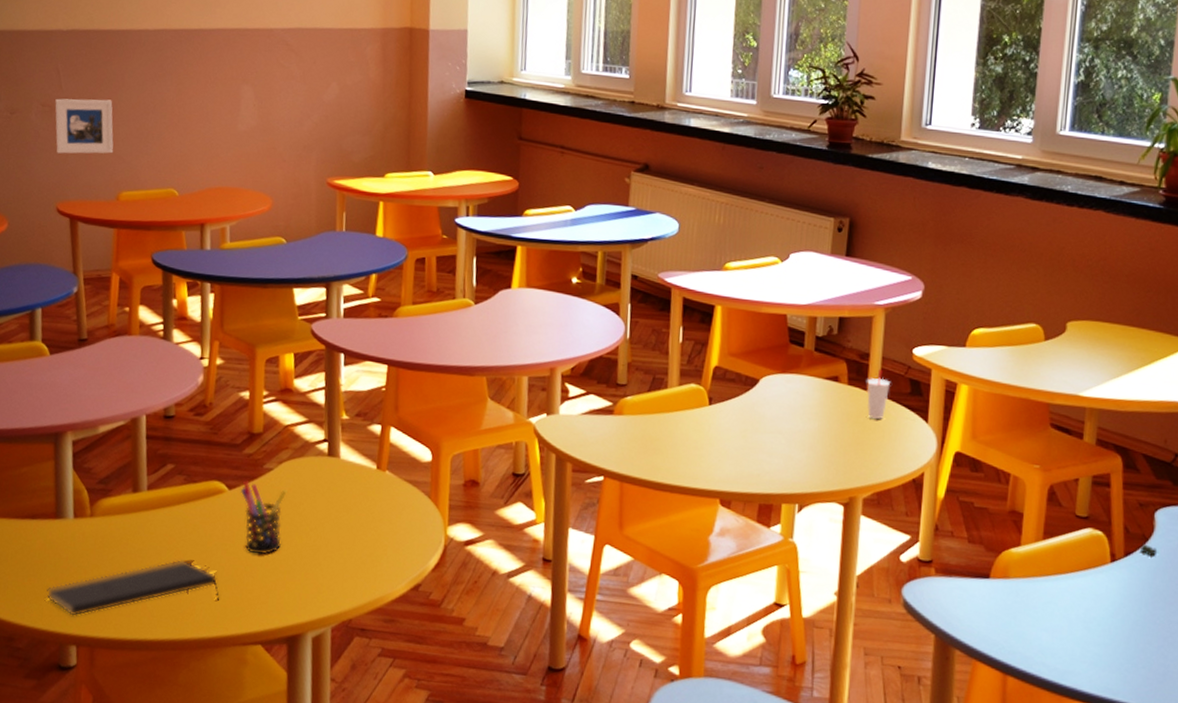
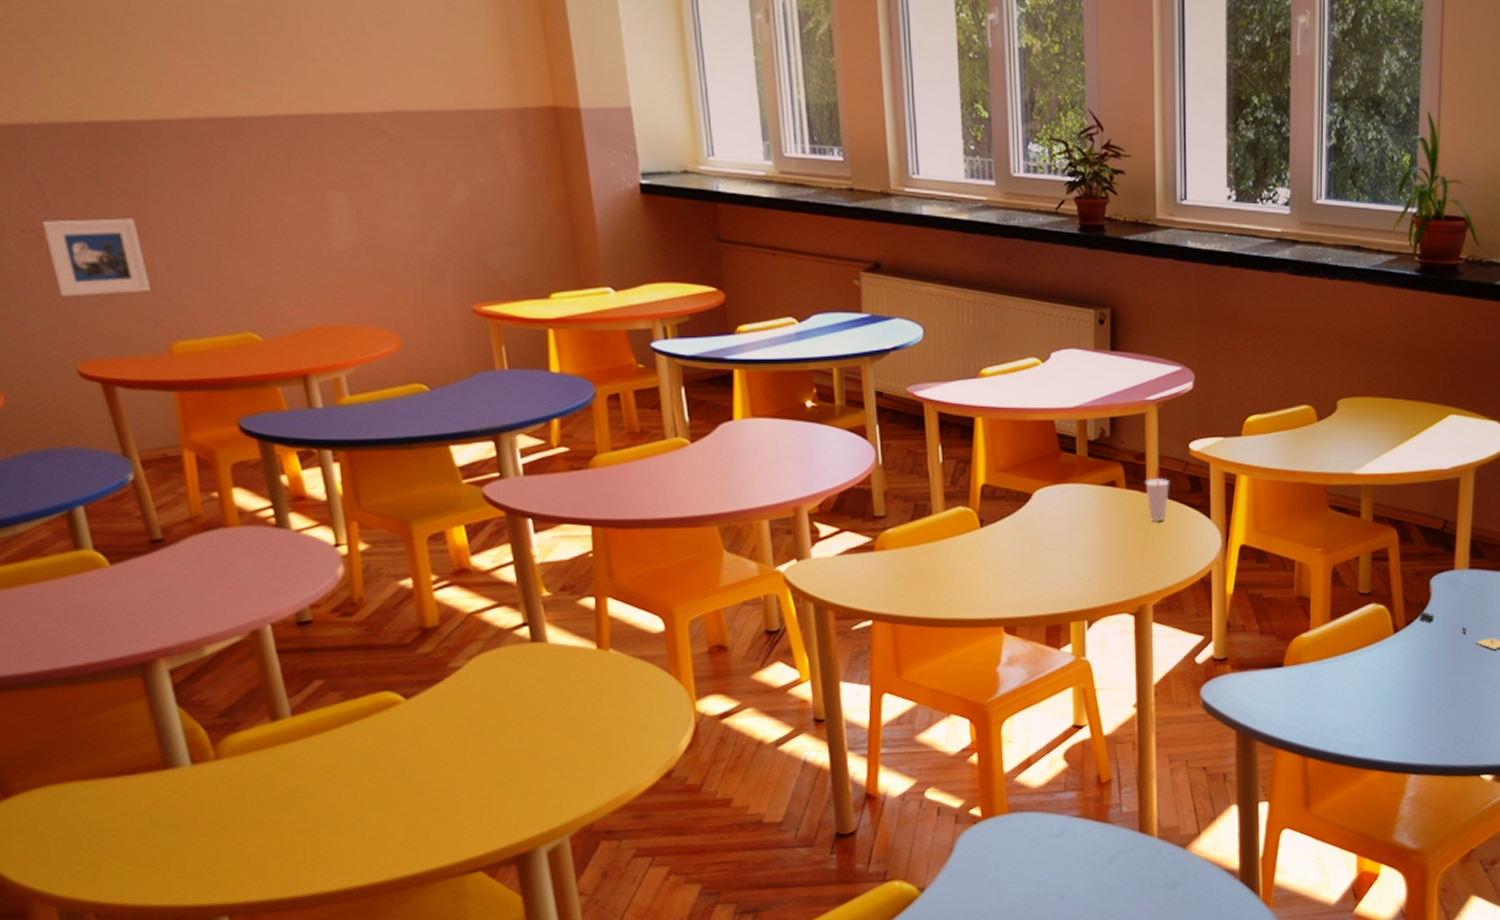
notepad: present [46,559,219,617] -> none [171,790,417,883]
pen holder: present [240,481,287,554] -> none [421,685,488,768]

